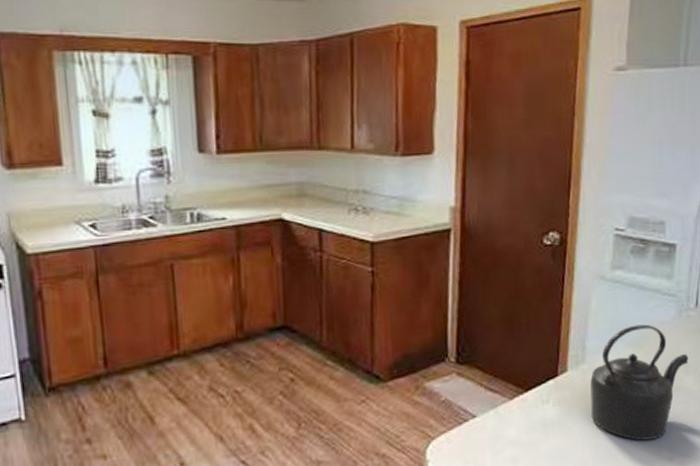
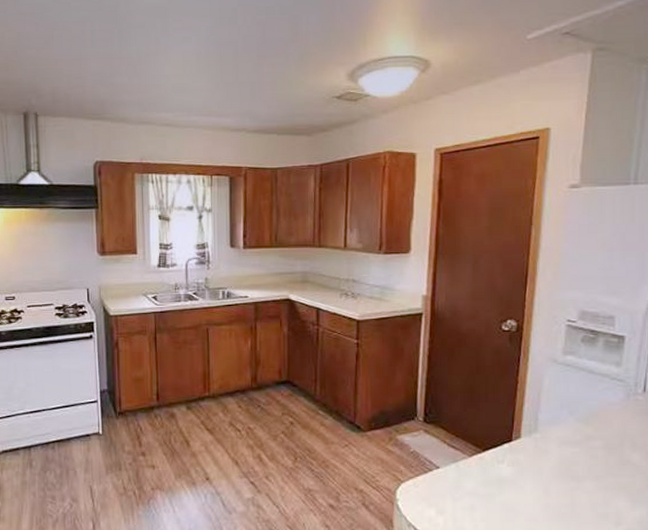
kettle: present [590,324,689,441] -> none [542,404,636,505]

